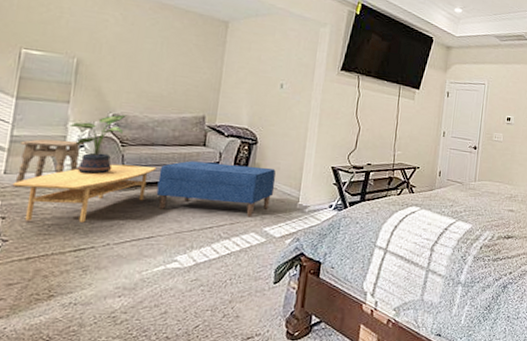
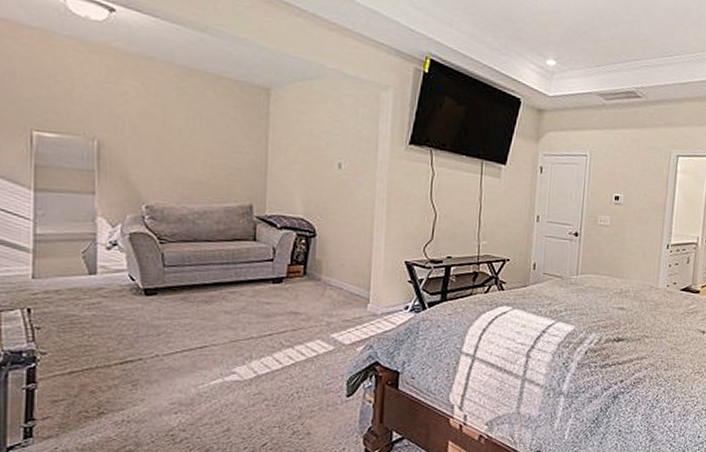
coffee table: present [12,164,157,223] -> none [43,264,202,332]
side table: present [14,139,83,187] -> none [45,237,116,293]
potted plant: present [69,114,128,175] -> none [98,206,164,277]
bench: present [156,161,276,218] -> none [205,258,341,322]

